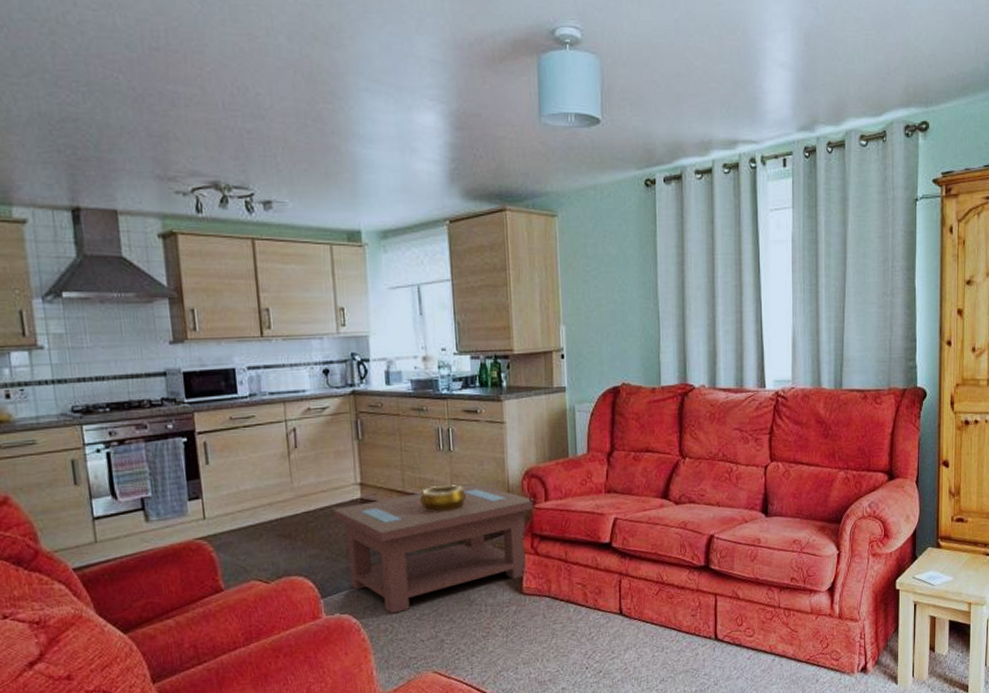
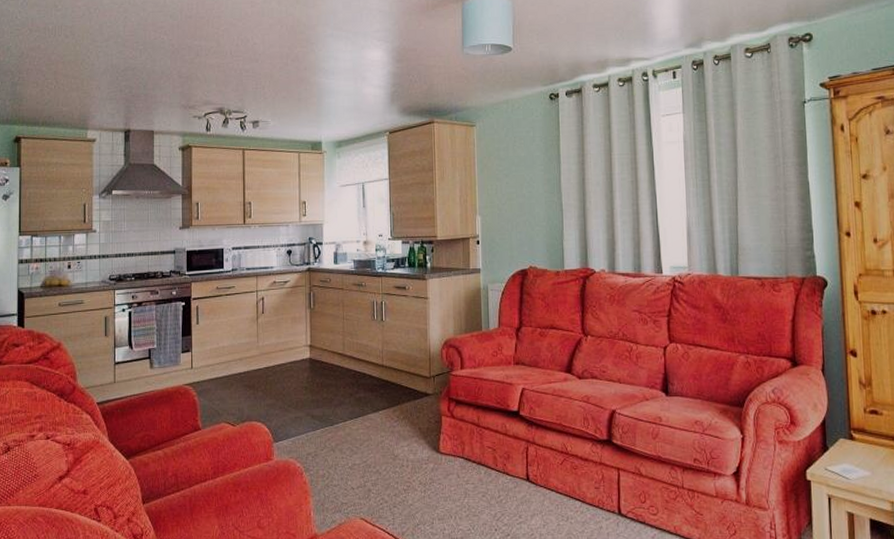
coffee table: present [332,483,536,614] -> none [287,350,452,461]
decorative bowl: present [419,484,467,513] -> none [356,349,395,374]

